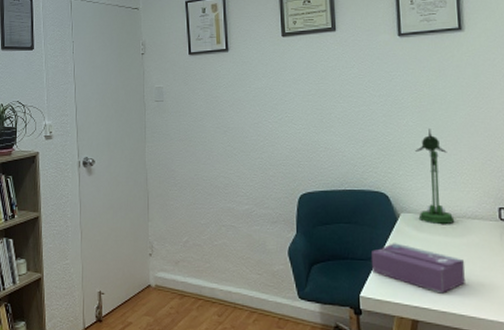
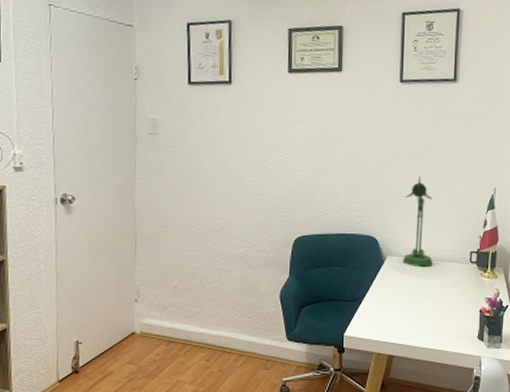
tissue box: present [372,243,466,294] -> none [357,284,438,330]

